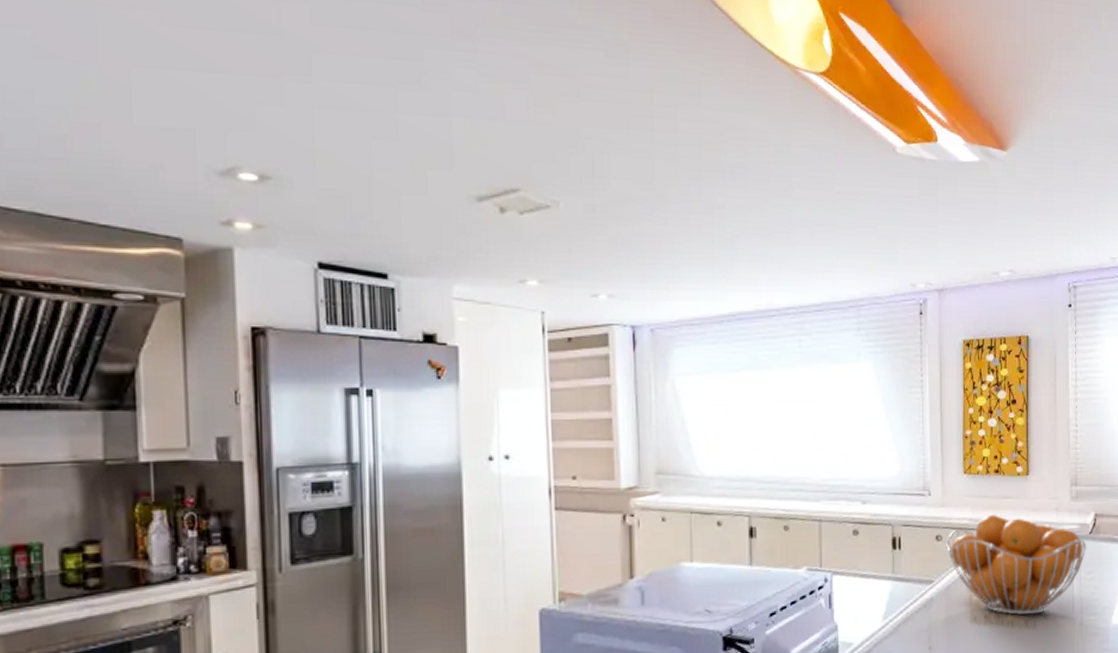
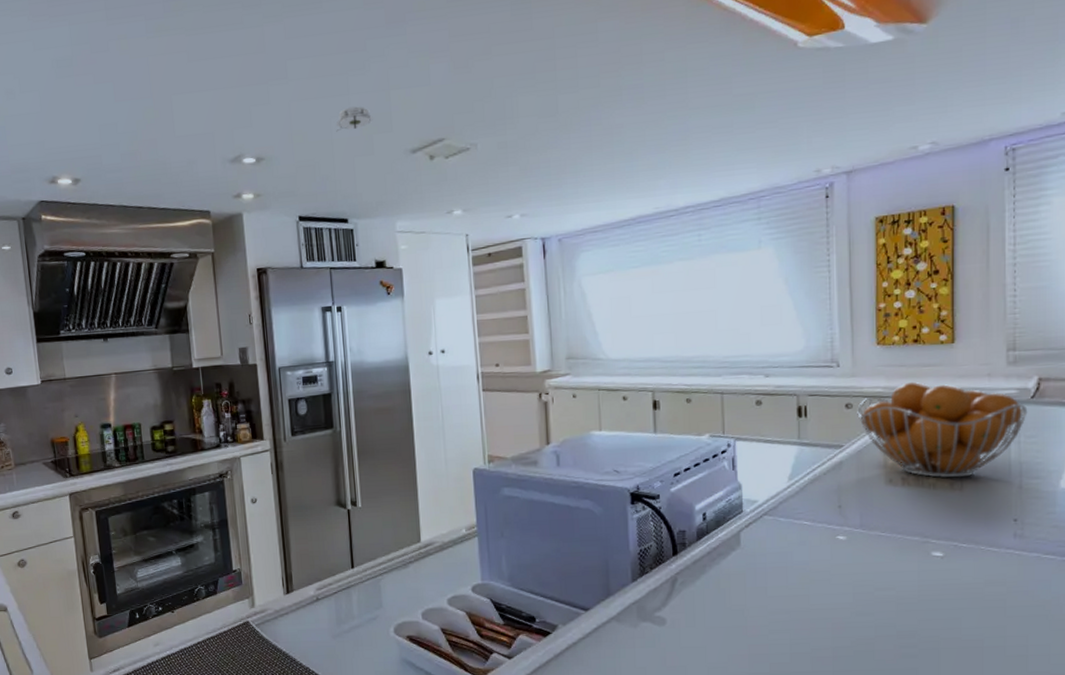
smoke detector: none [377,129,428,159] -> present [336,106,373,132]

